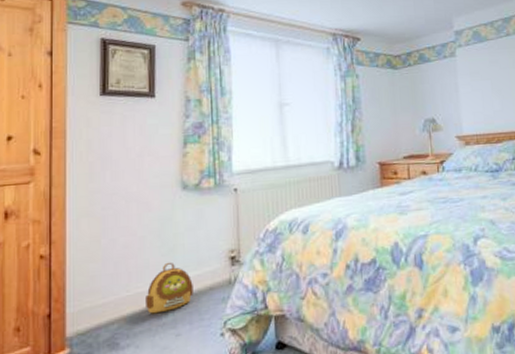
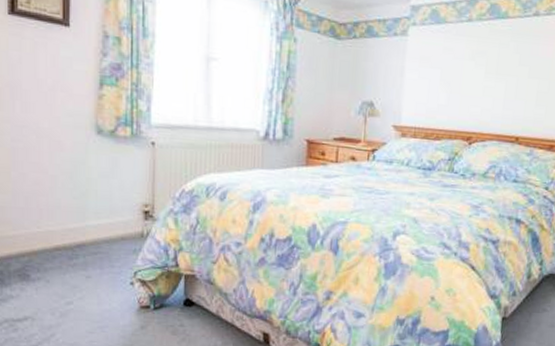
backpack: present [144,262,193,314] -> none [55,205,105,254]

